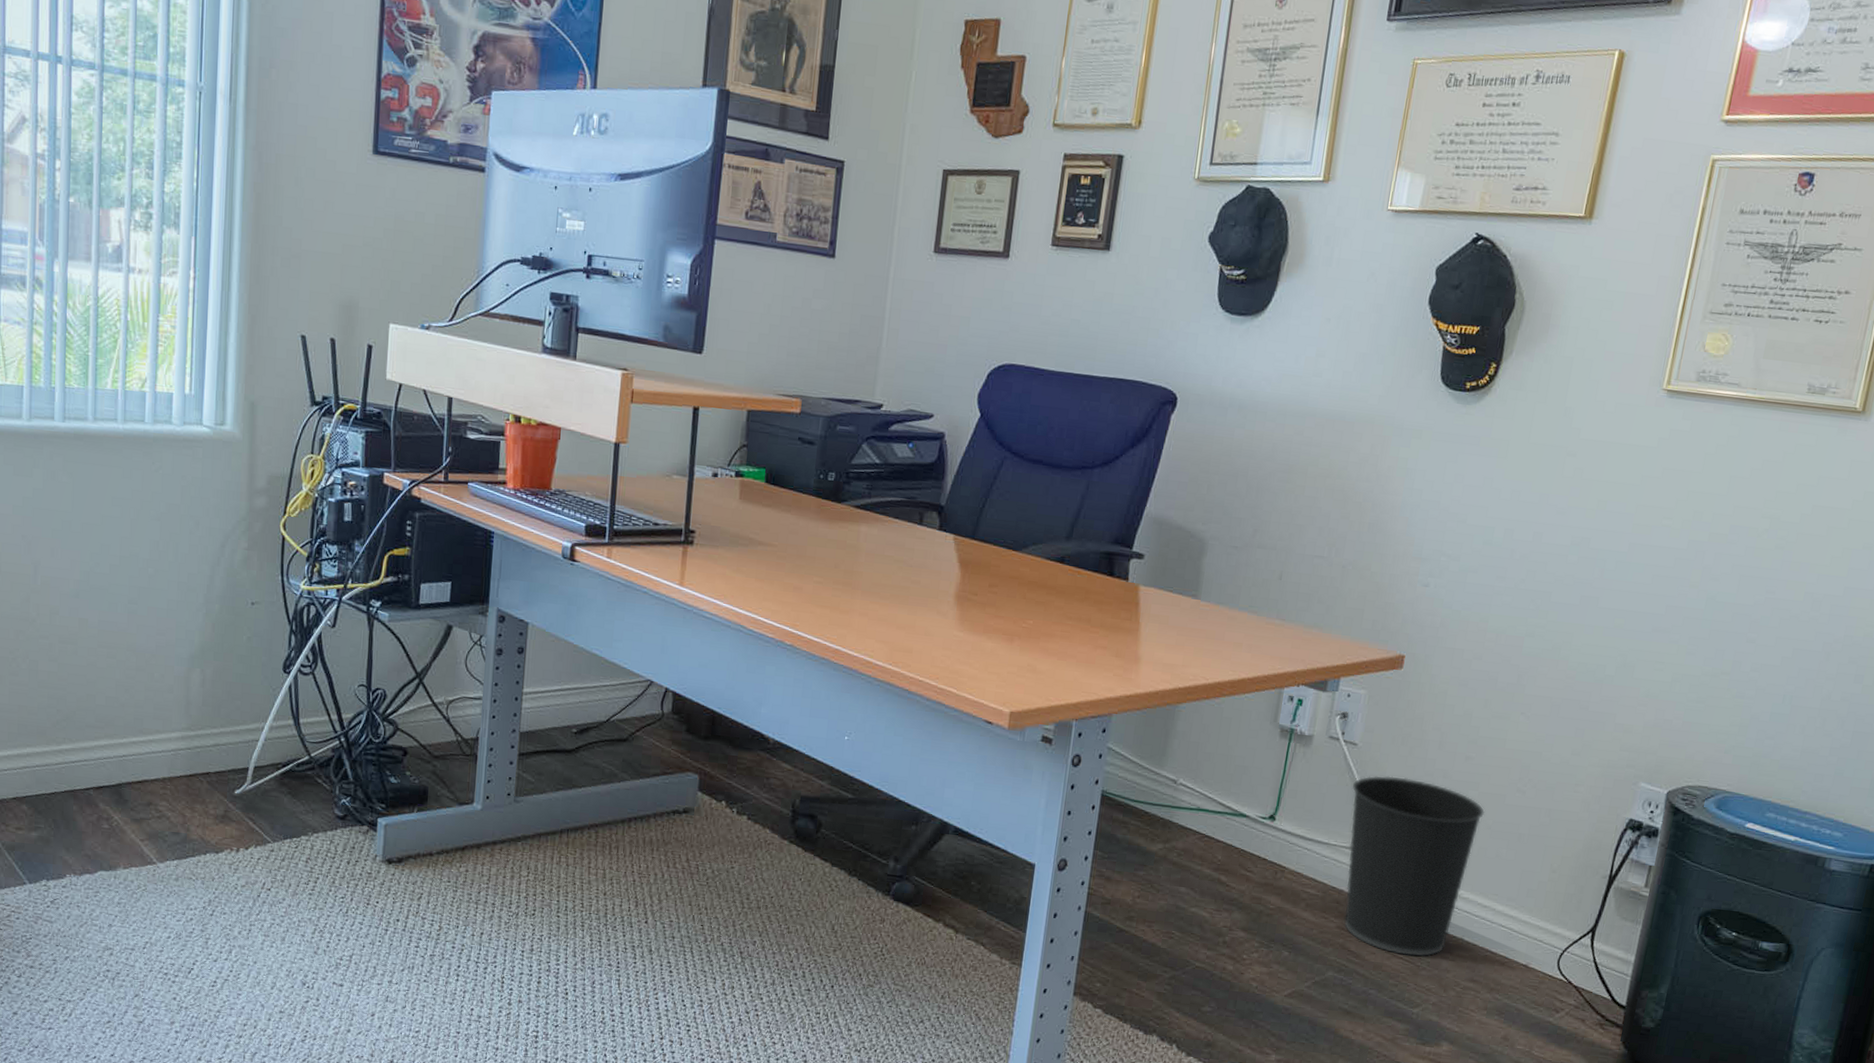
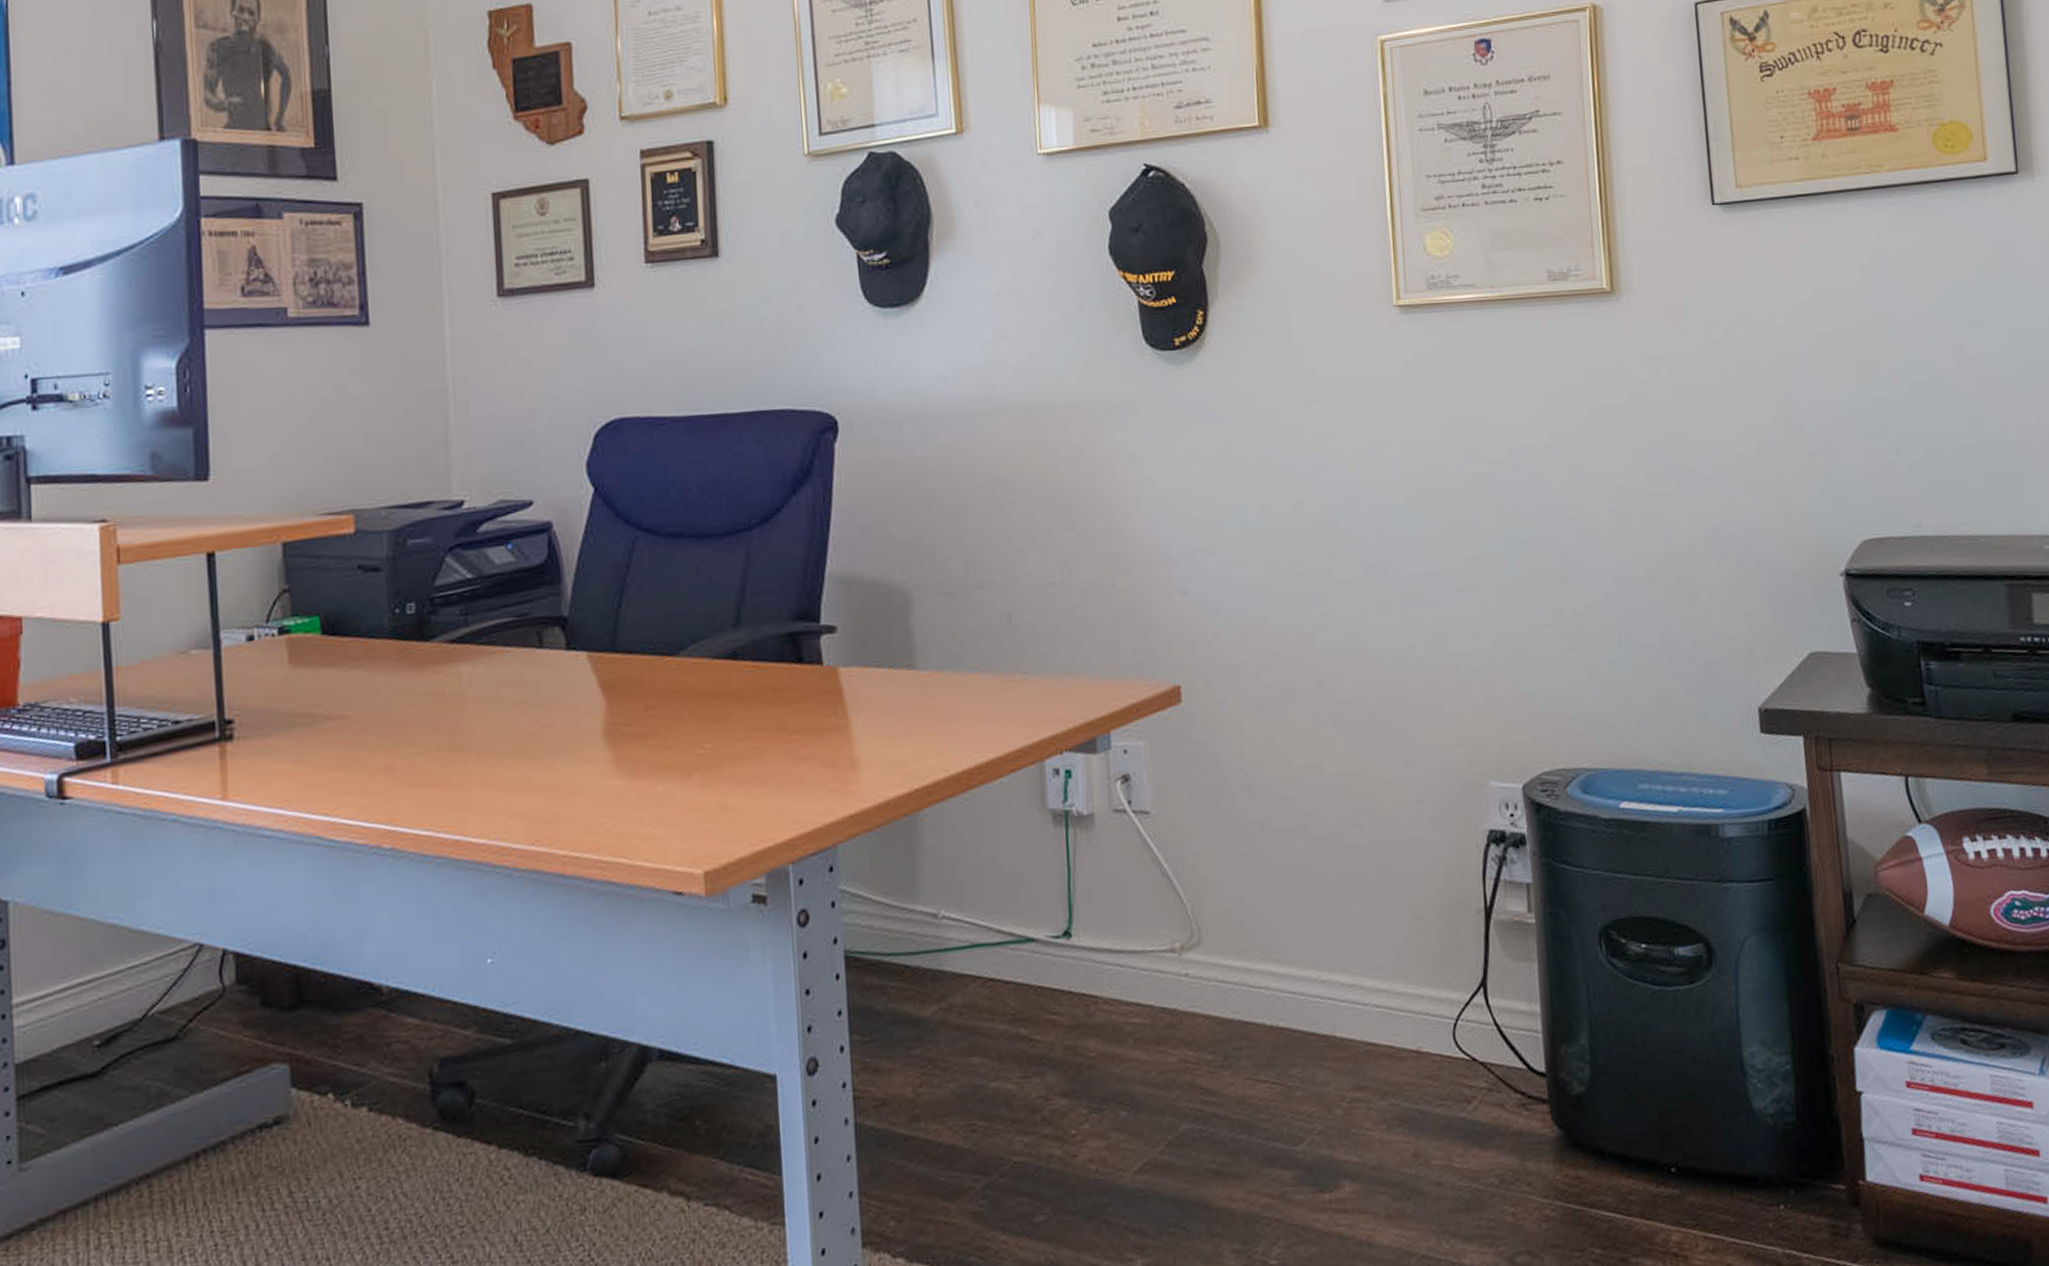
wastebasket: present [1343,775,1484,957] -> none [1155,840,1321,1078]

